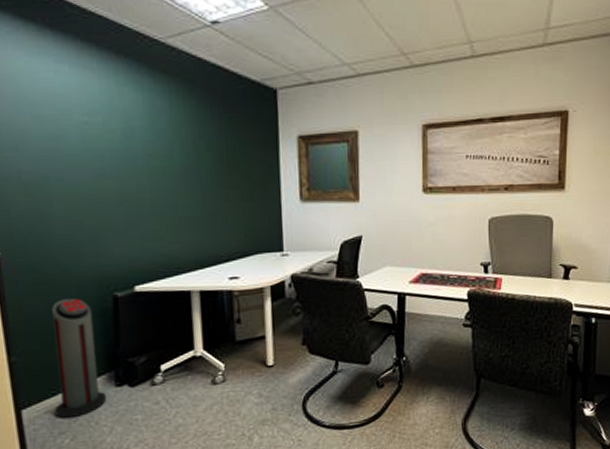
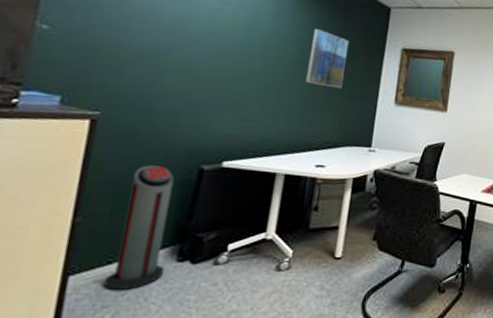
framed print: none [195,128,240,193] -> present [305,29,350,89]

